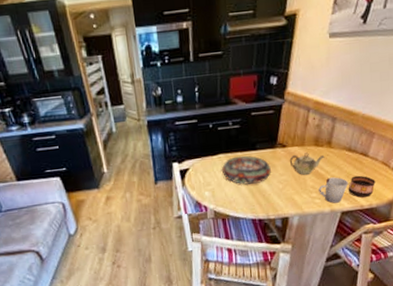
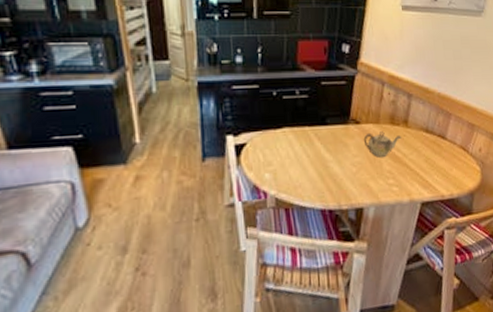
decorative bowl: present [221,155,271,185] -> none [285,131,343,166]
cup: present [319,177,349,204] -> none [396,161,428,192]
cup: present [348,175,375,198] -> none [427,160,455,187]

